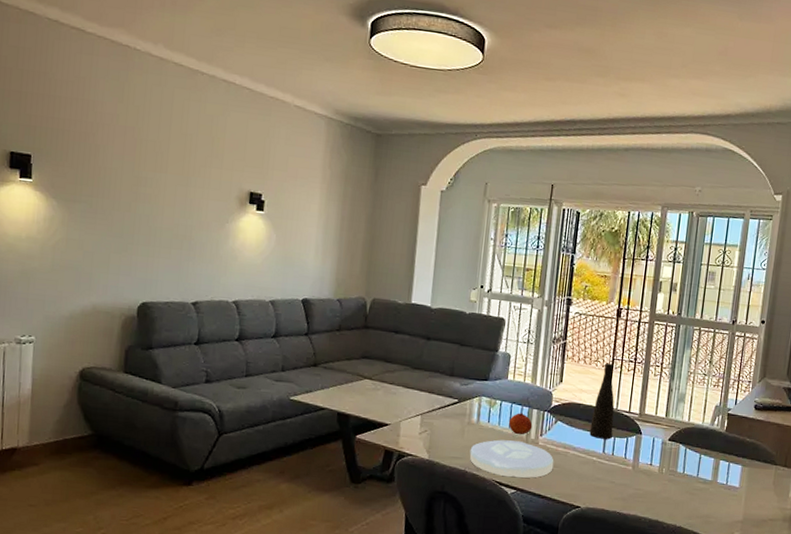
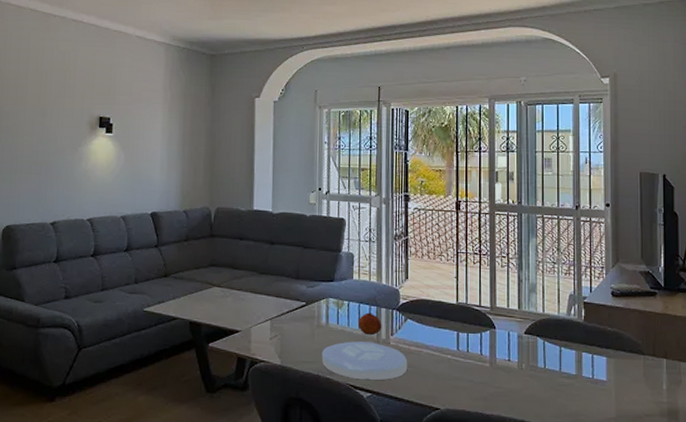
vase: present [589,363,615,440] -> none [441,257,465,336]

